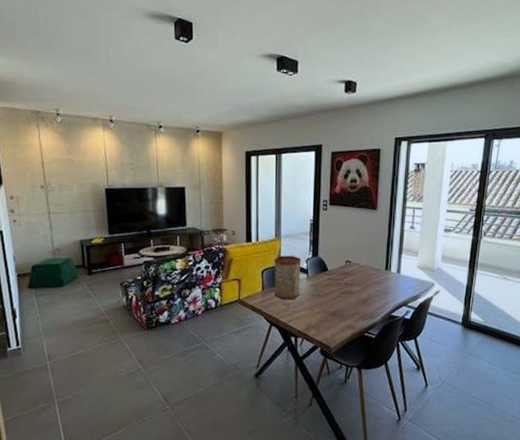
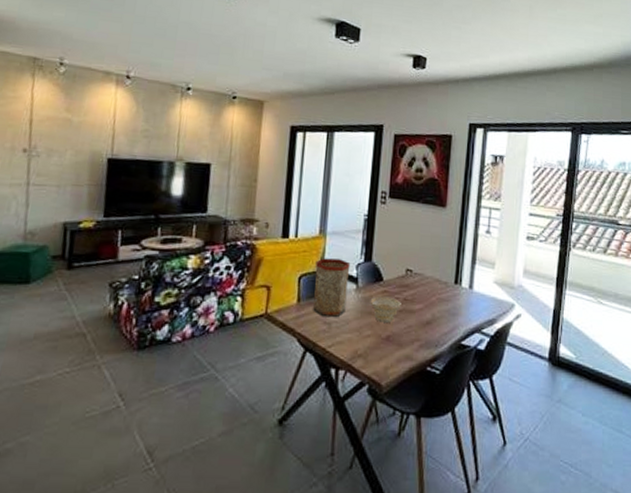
bowl: none [318,282,343,302] -> present [370,296,401,323]

